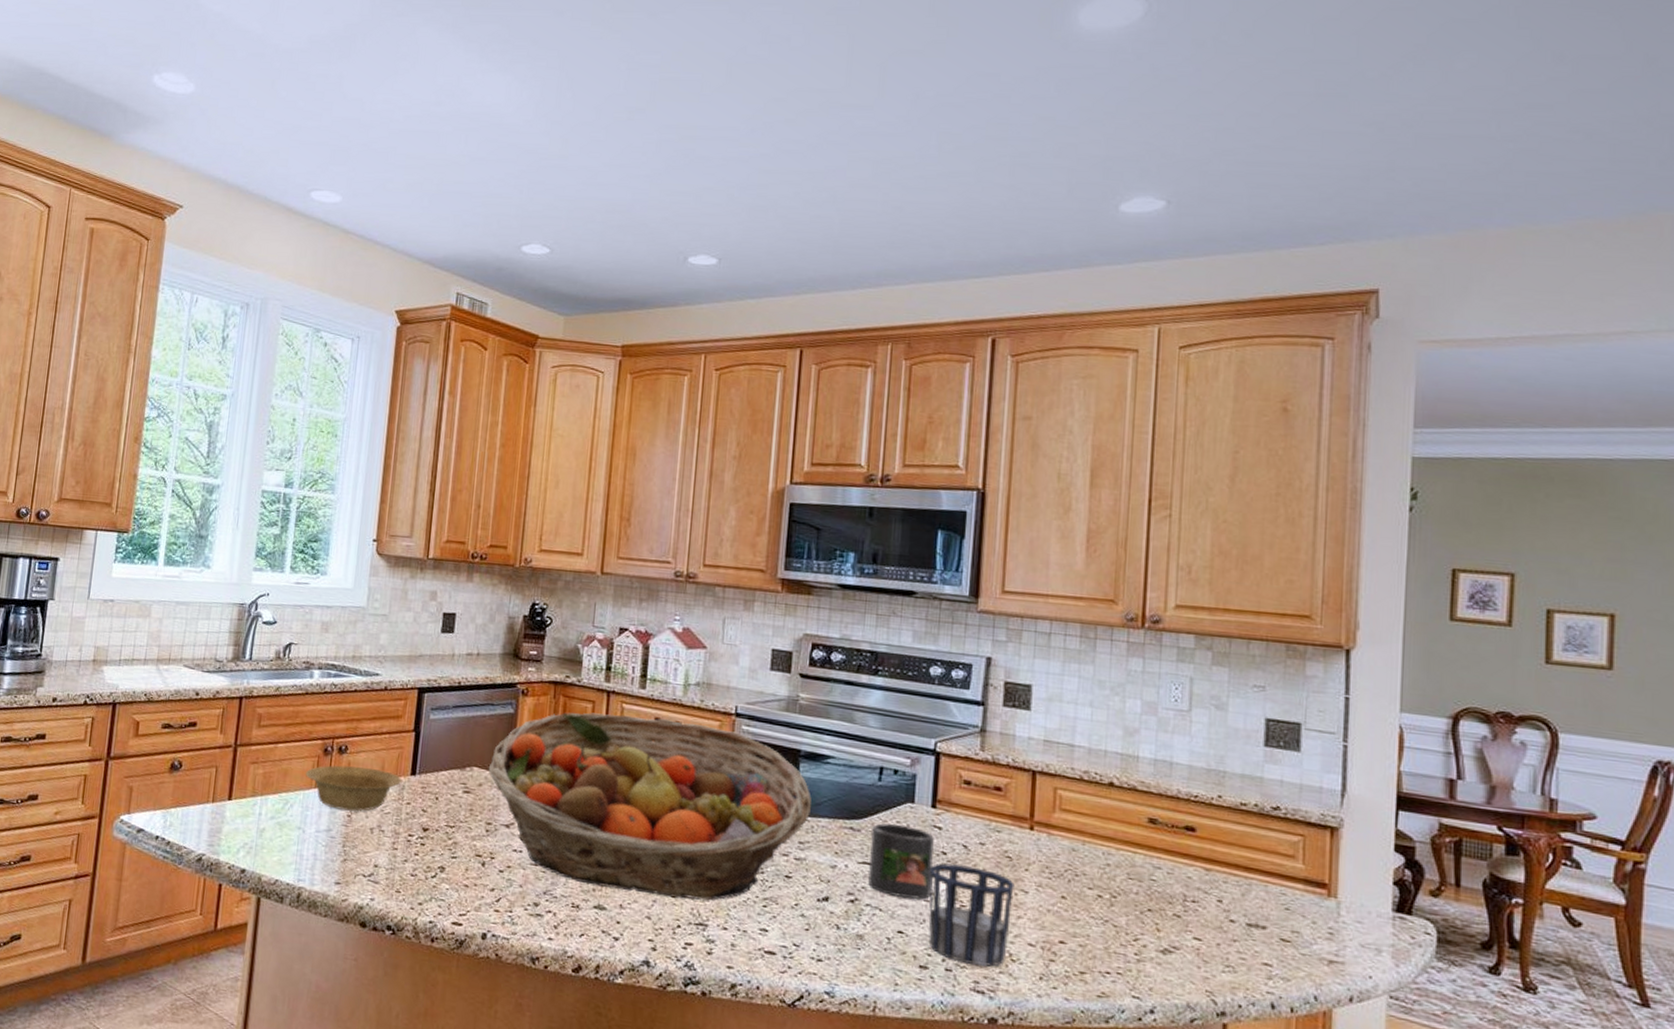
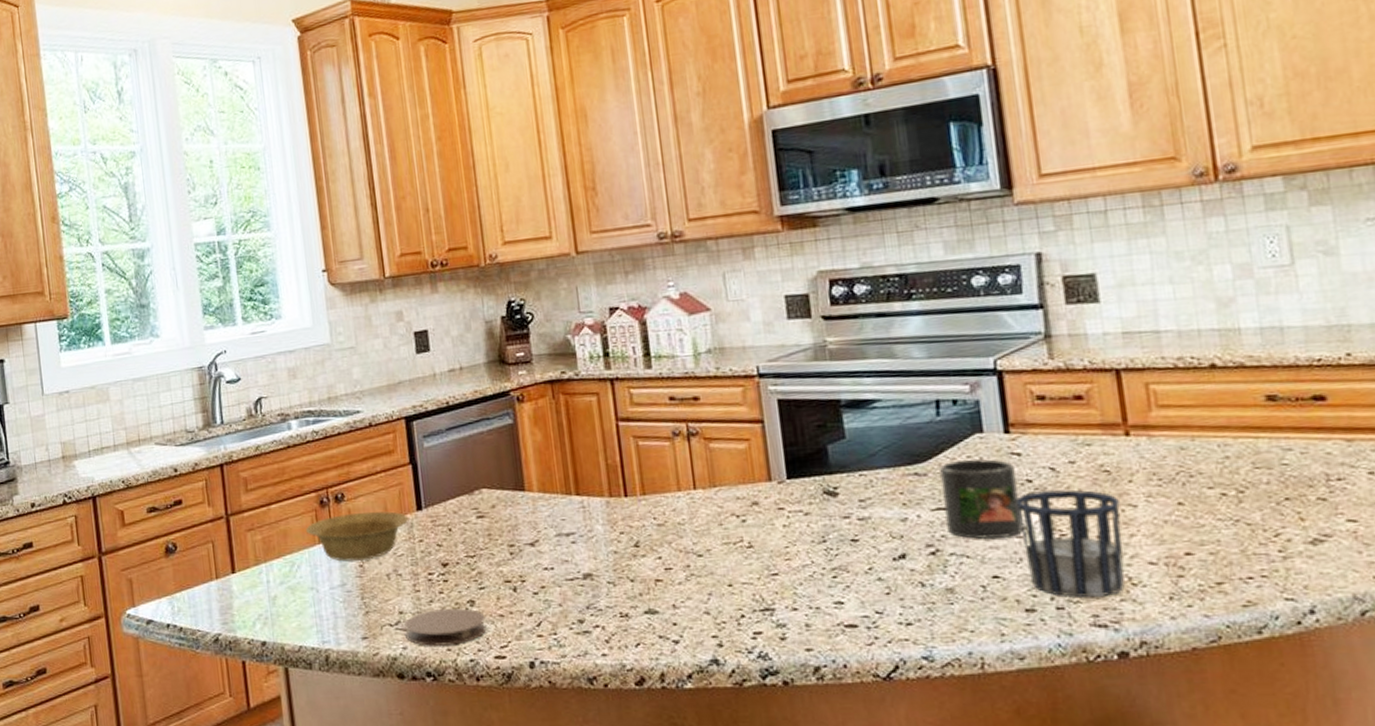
coaster: none [375,869,452,905] -> present [404,607,487,646]
fruit basket: present [488,712,813,900] -> none [498,394,866,590]

